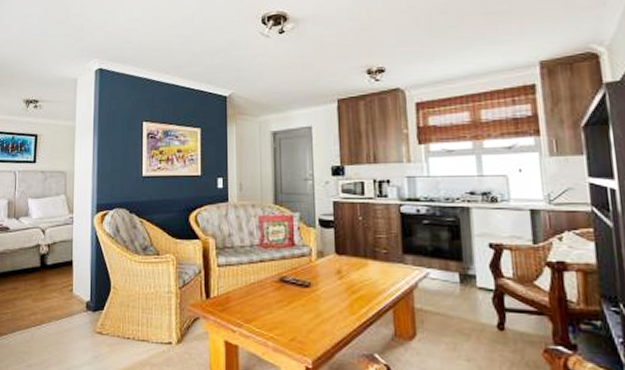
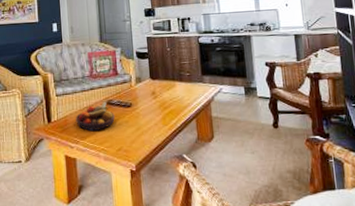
fruit bowl: none [240,279,288,315] -> present [76,102,115,132]

